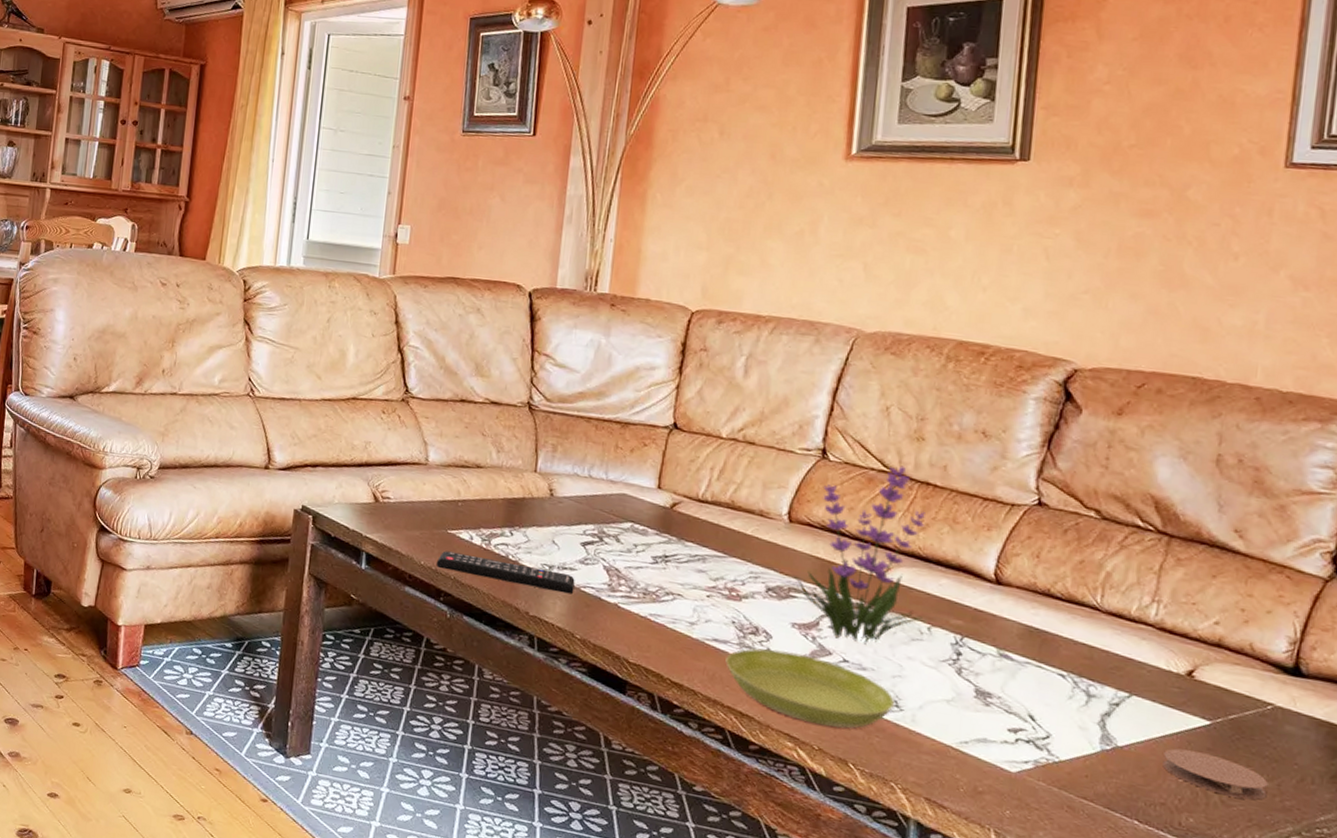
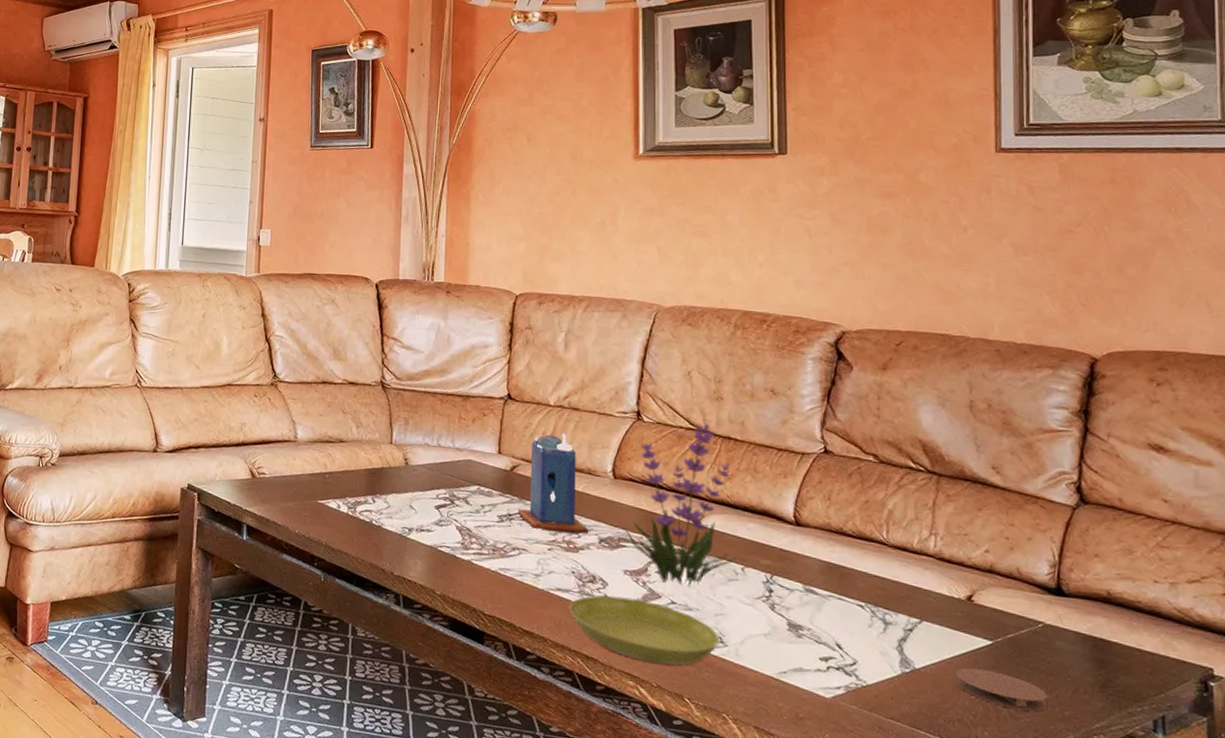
remote control: present [436,551,575,595] -> none [309,519,432,554]
candle: none [675,468,756,581] -> present [517,432,589,534]

